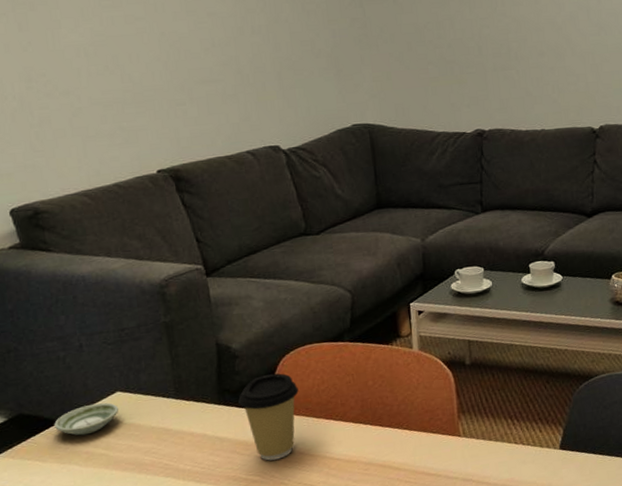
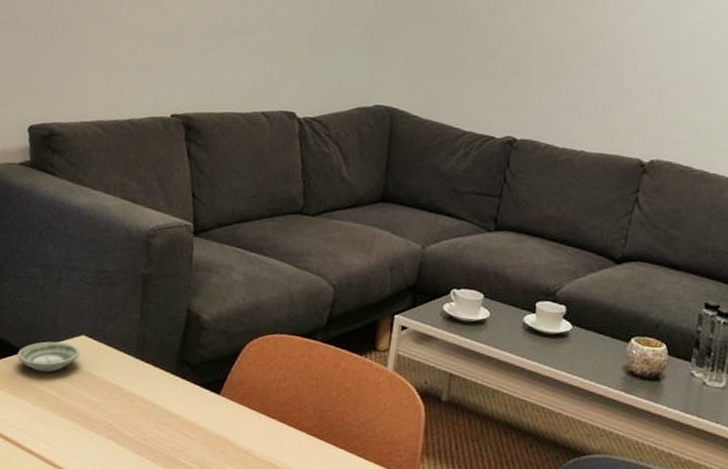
coffee cup: present [238,373,299,461] -> none [195,355,258,452]

